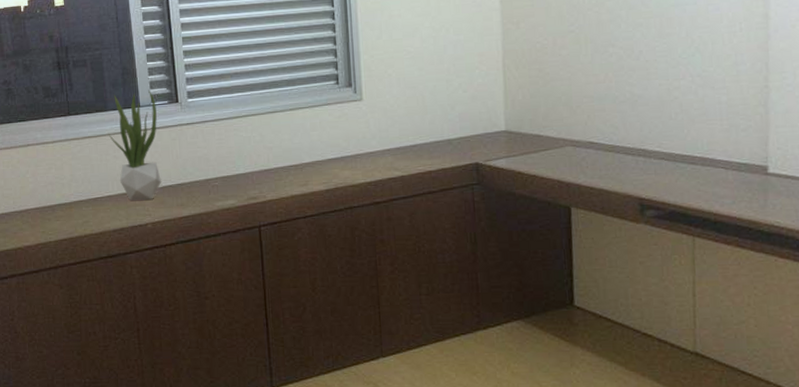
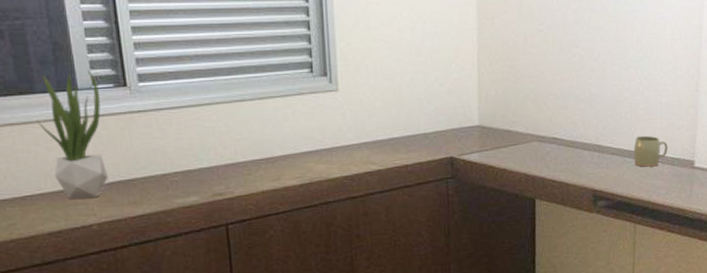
mug: none [687,138,732,173] -> present [634,135,668,167]

